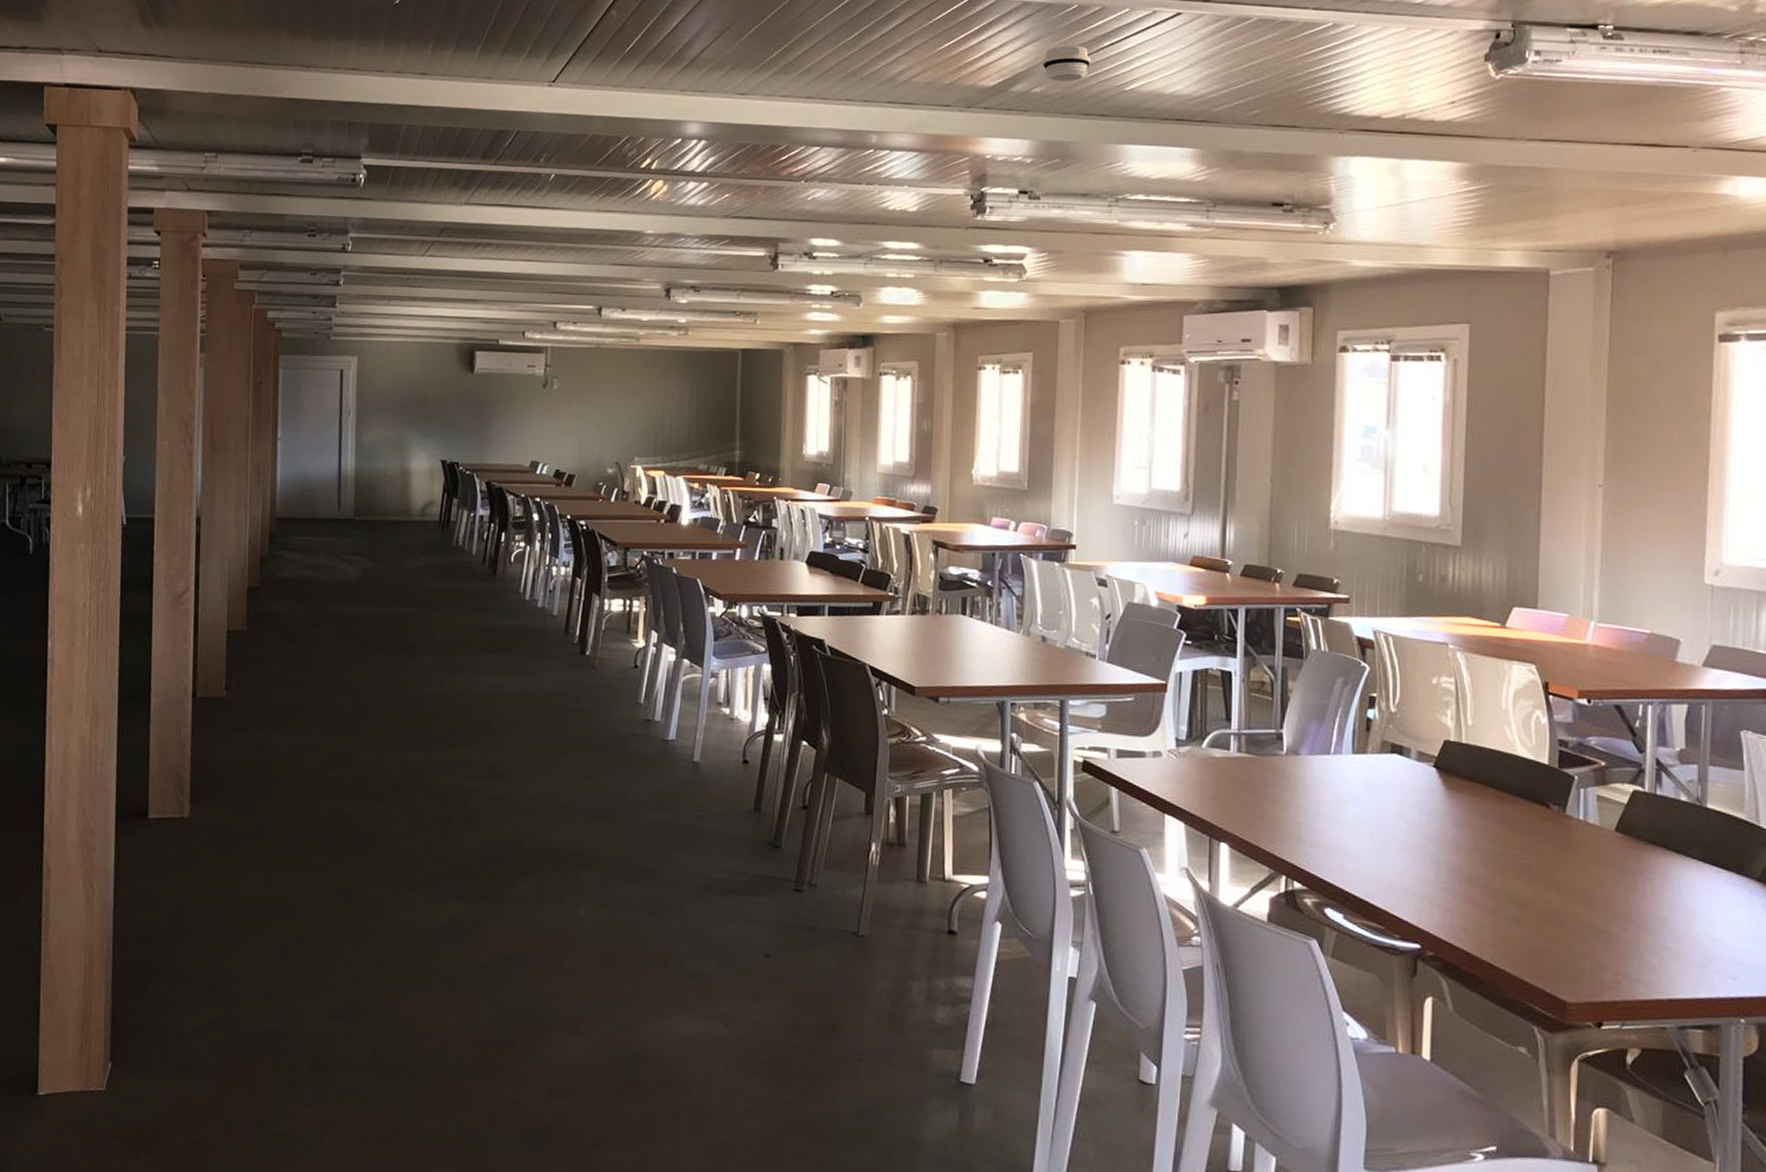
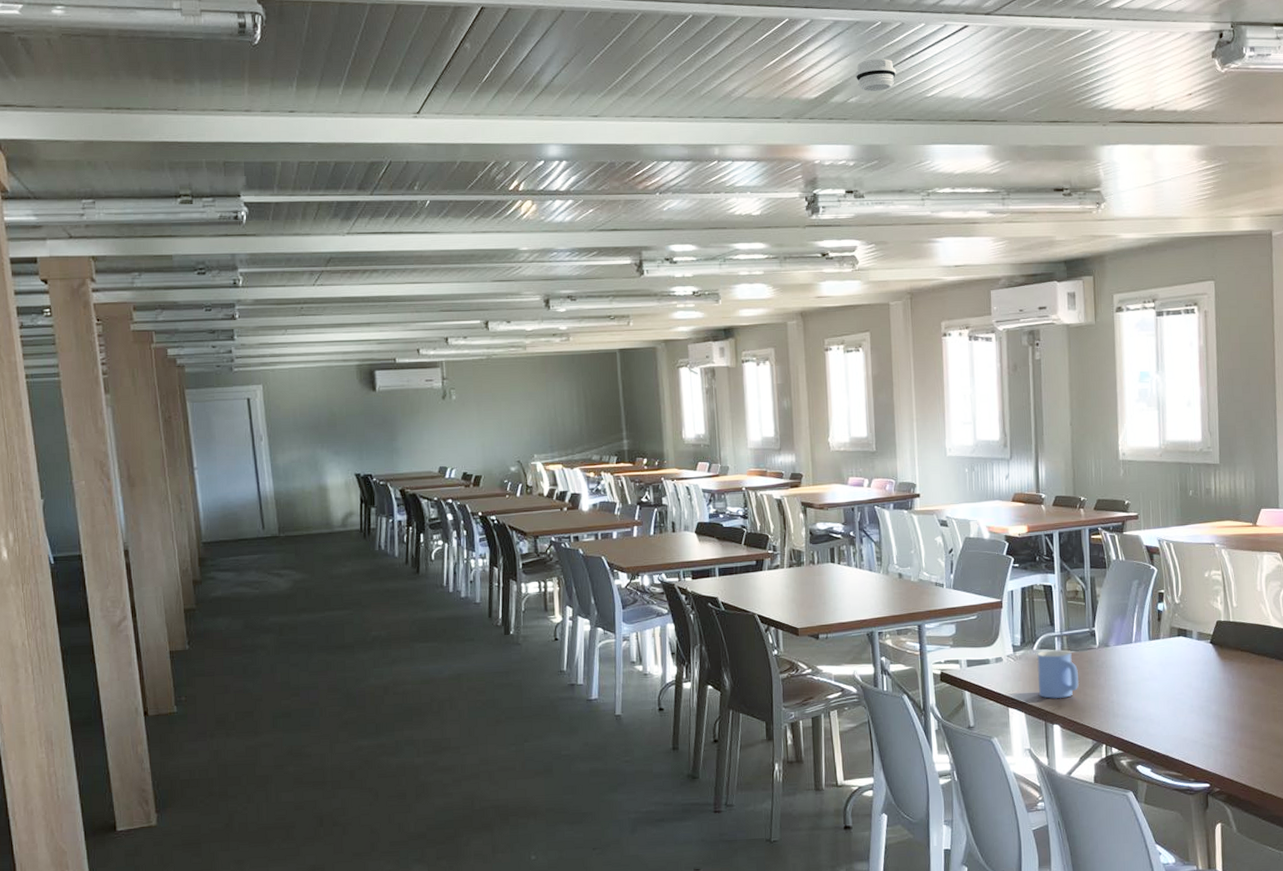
mug: none [1204,750,1258,812] -> present [1037,650,1080,699]

